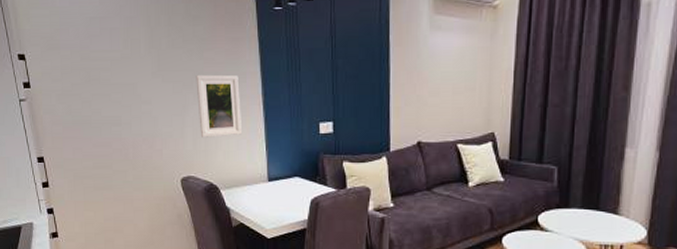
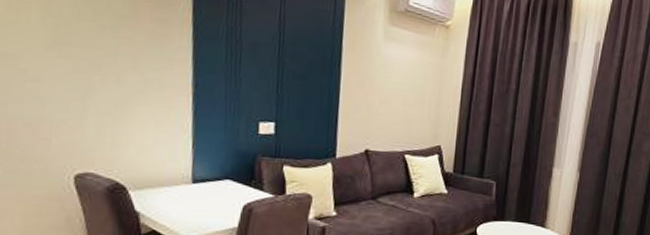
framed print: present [196,74,241,137] -> none [106,54,164,129]

